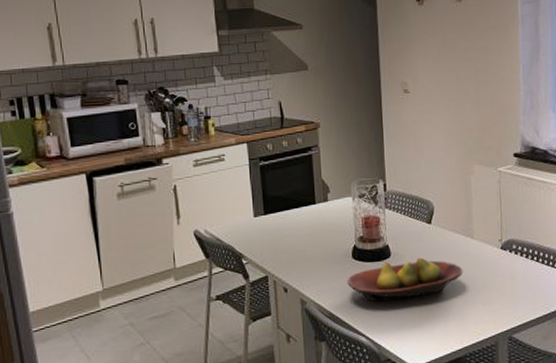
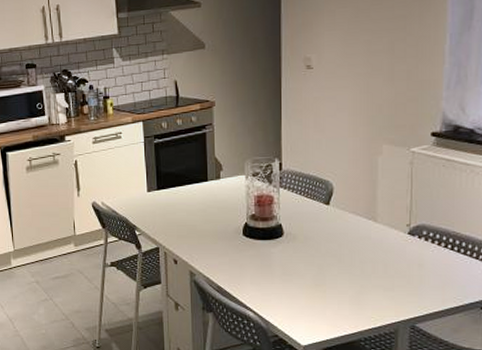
fruit bowl: present [347,257,463,302] -> none [236,238,363,279]

